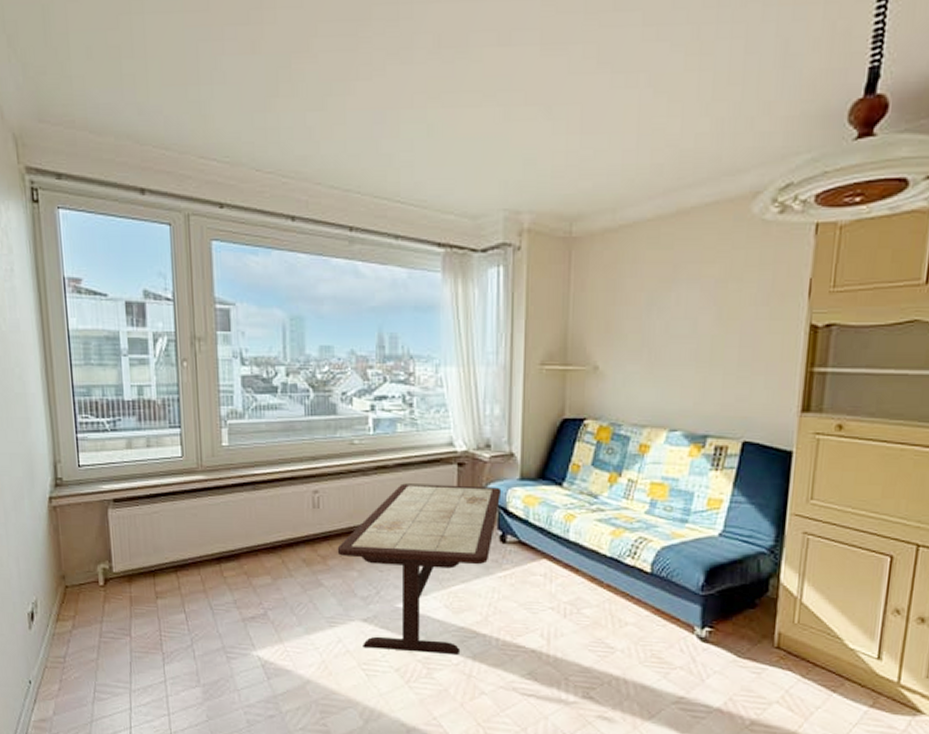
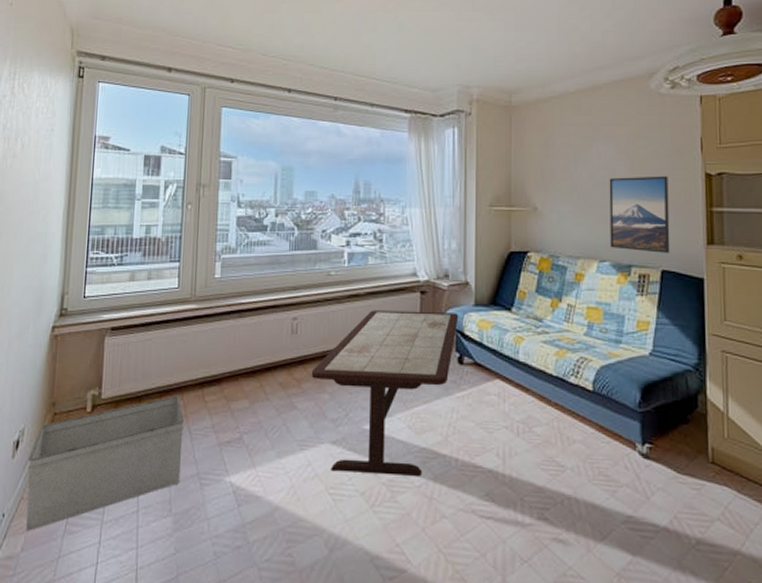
storage bin: none [46,571,205,697] -> present [26,396,184,531]
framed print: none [684,327,763,421] -> present [609,176,670,253]

